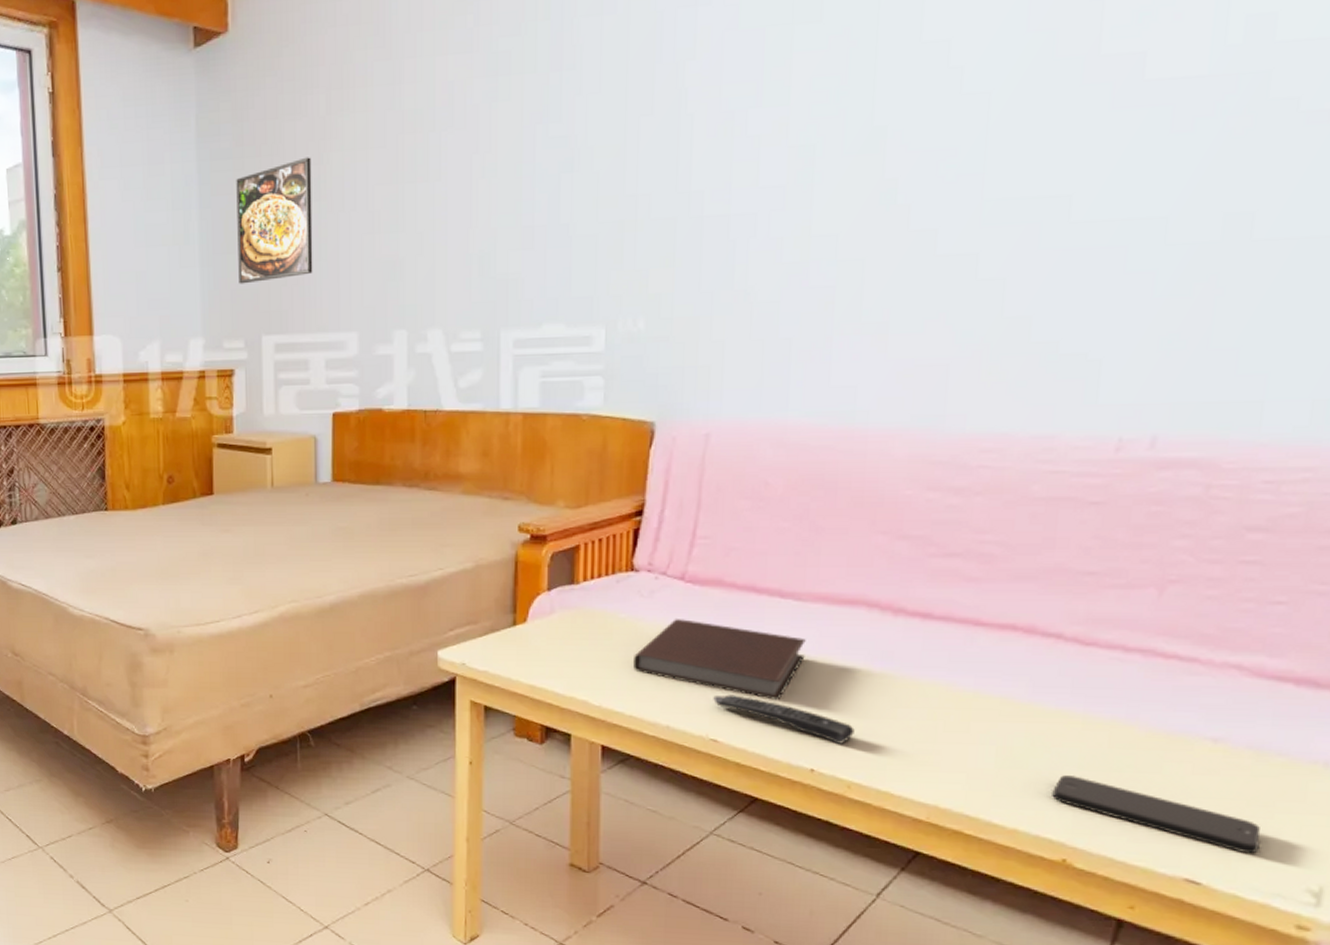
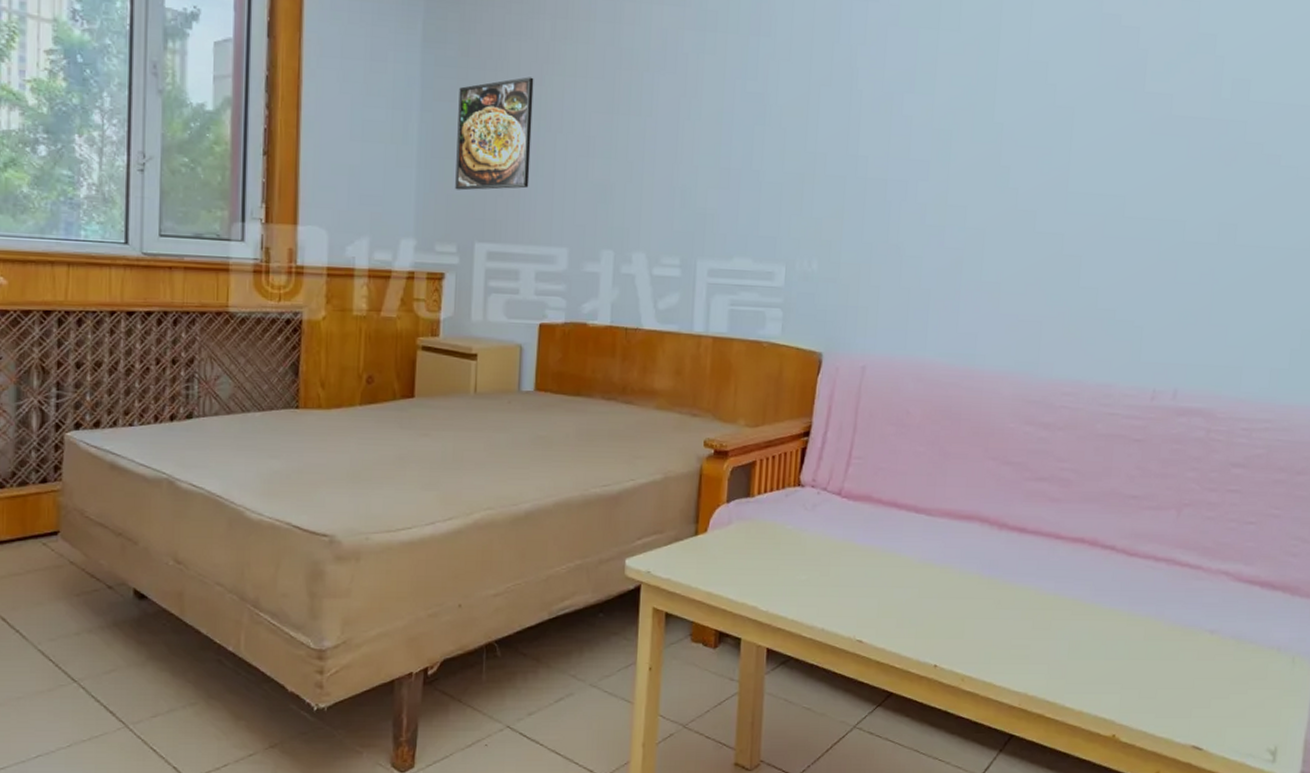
notebook: present [633,619,806,700] -> none [796,531,934,604]
remote control: present [713,695,855,744] -> none [860,599,968,642]
smartphone: present [1052,775,1261,854] -> none [1106,664,1240,723]

